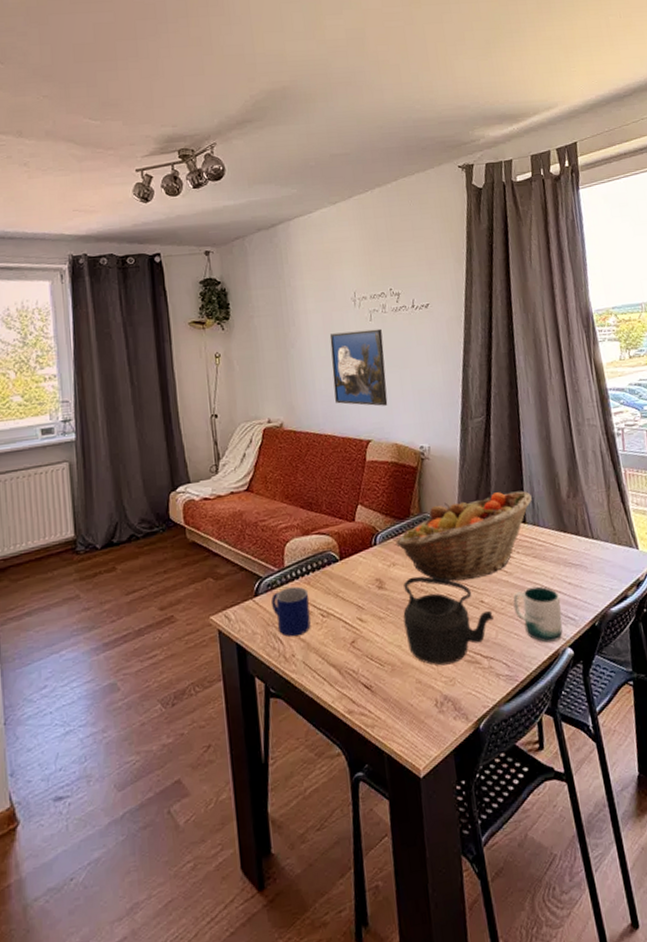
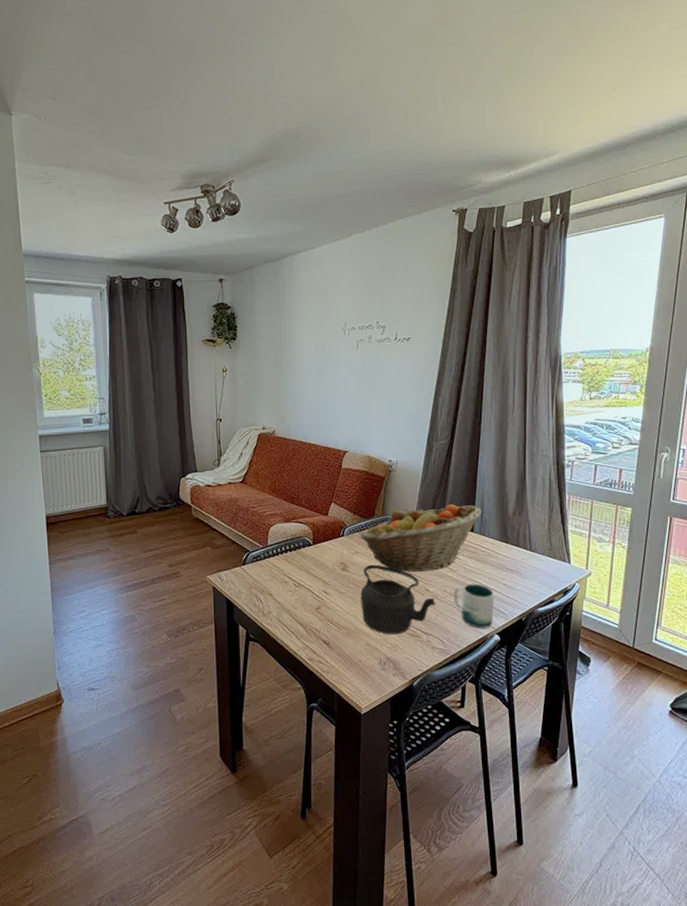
mug: present [270,586,311,637] -> none [255,561,286,599]
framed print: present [329,328,388,406] -> none [320,356,366,423]

